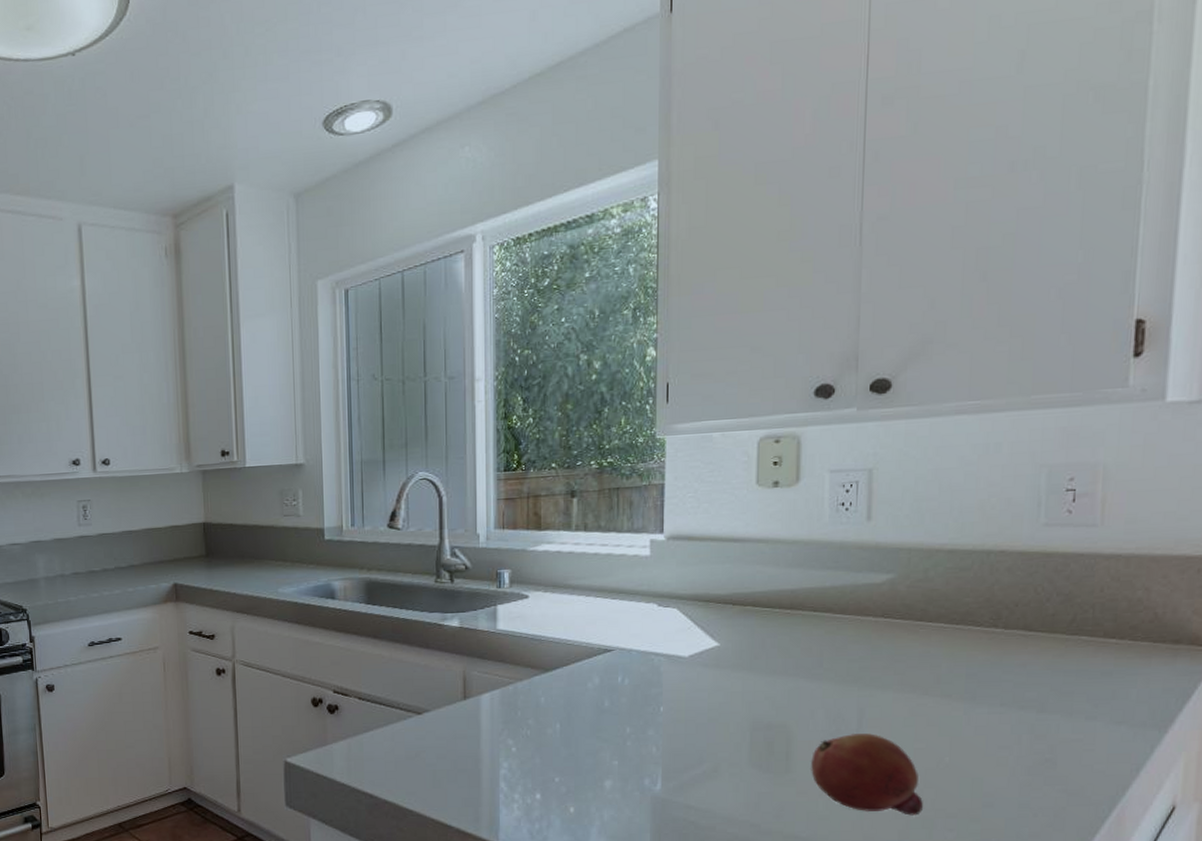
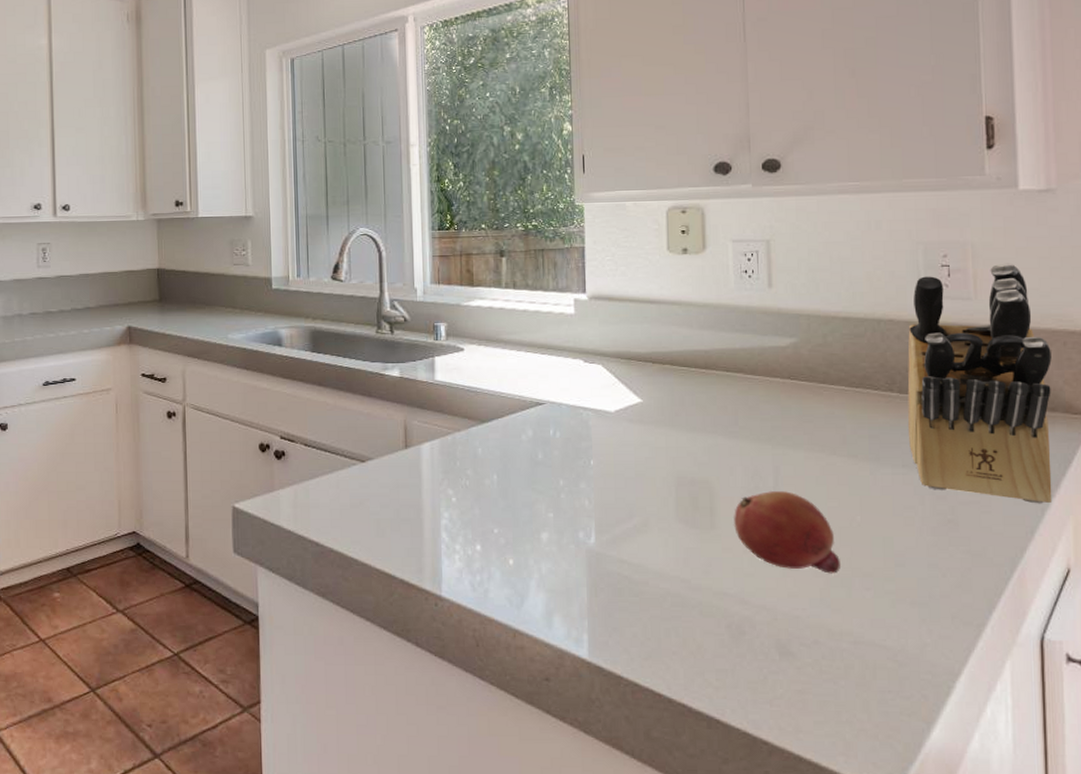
knife block: none [1010,484,1183,741] -> present [907,263,1053,504]

